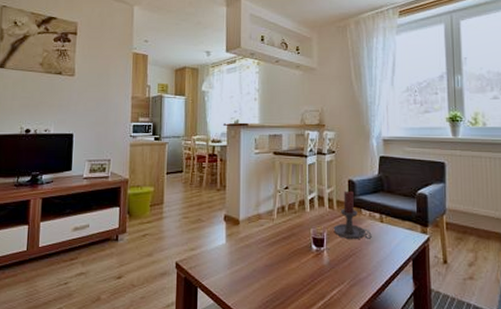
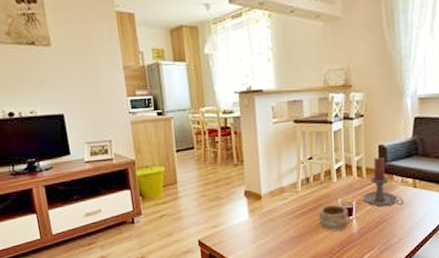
pottery: none [291,233,321,261] -> present [318,204,349,231]

